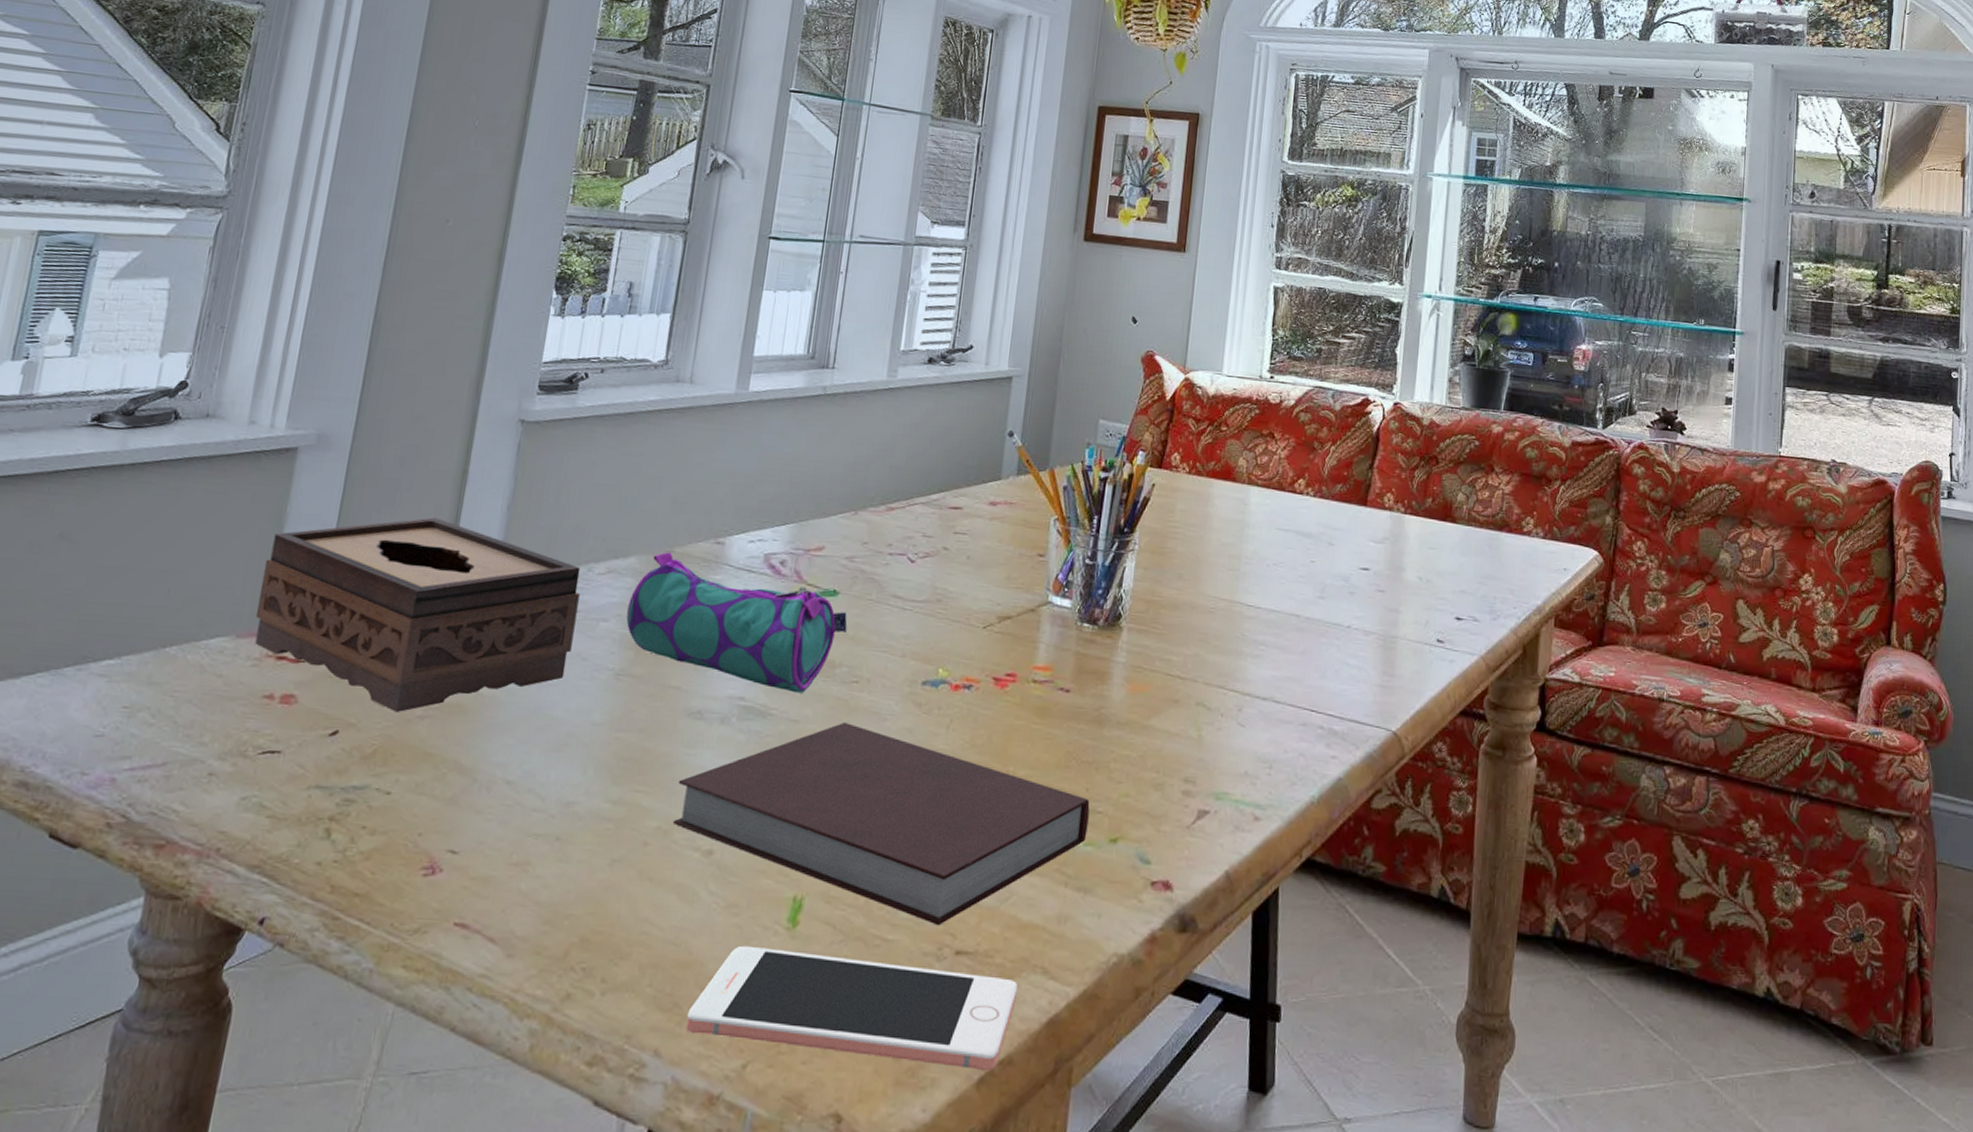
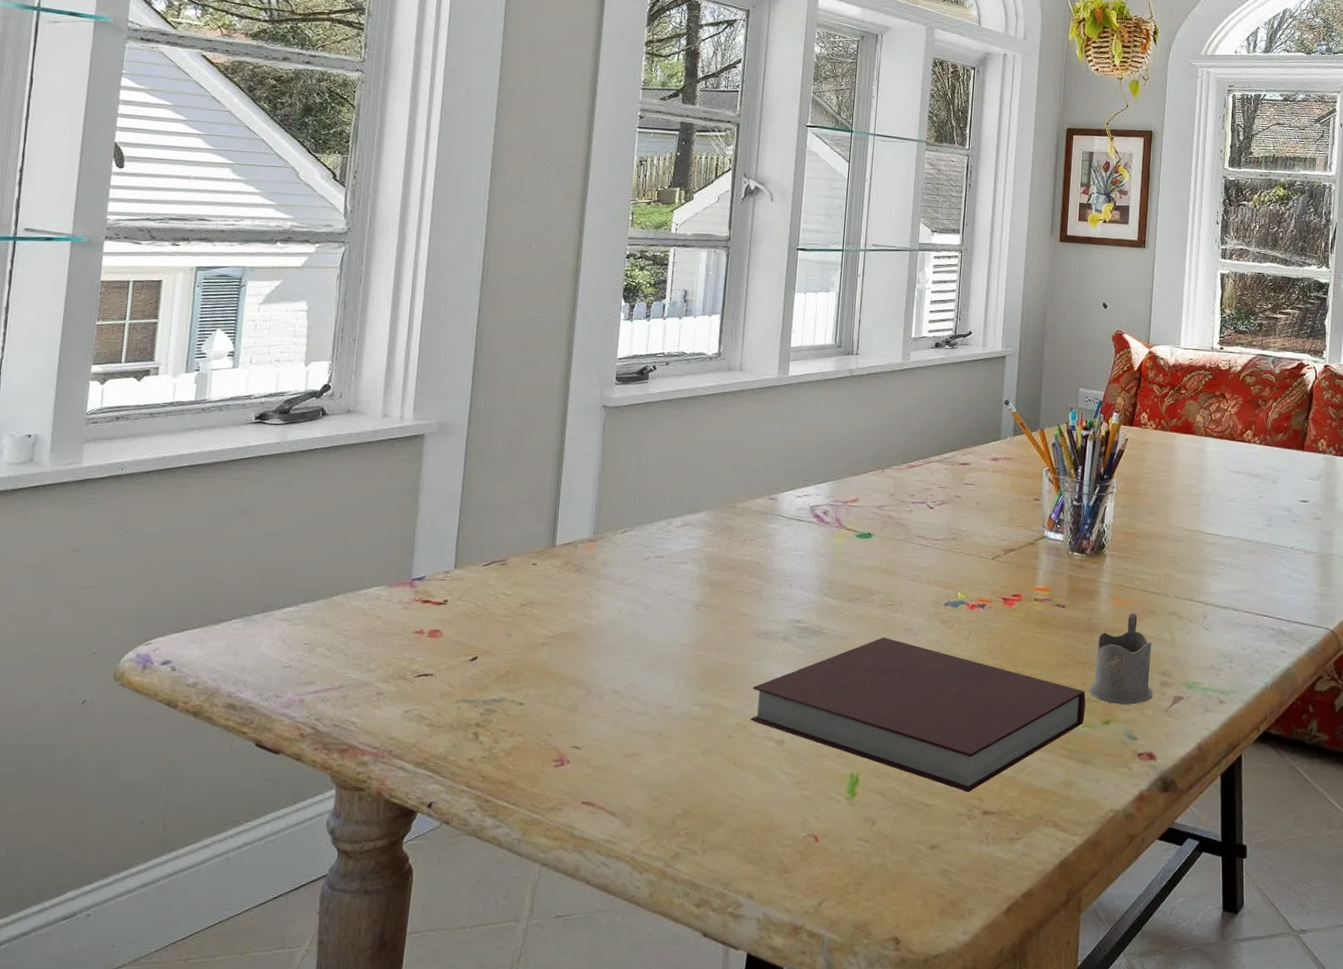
tissue box: present [255,517,581,713] -> none [402,486,662,642]
pencil case: present [626,552,848,693] -> none [701,507,881,615]
cell phone: present [685,945,1017,1071] -> none [771,812,1034,902]
tea glass holder: none [1093,701,1174,819] -> present [1088,612,1153,705]

